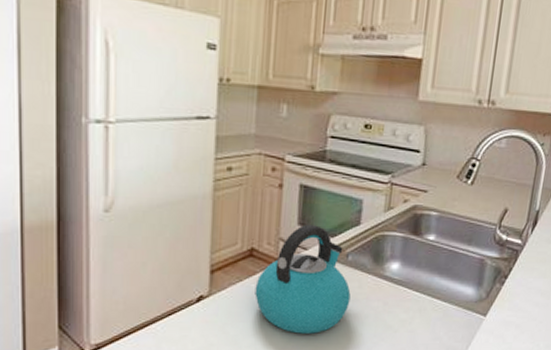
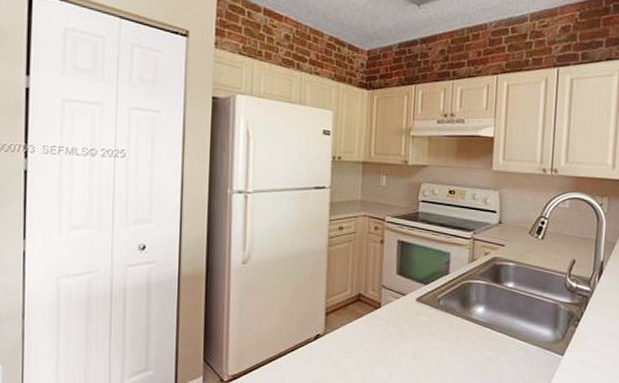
kettle: present [255,224,351,334] -> none [362,273,443,369]

